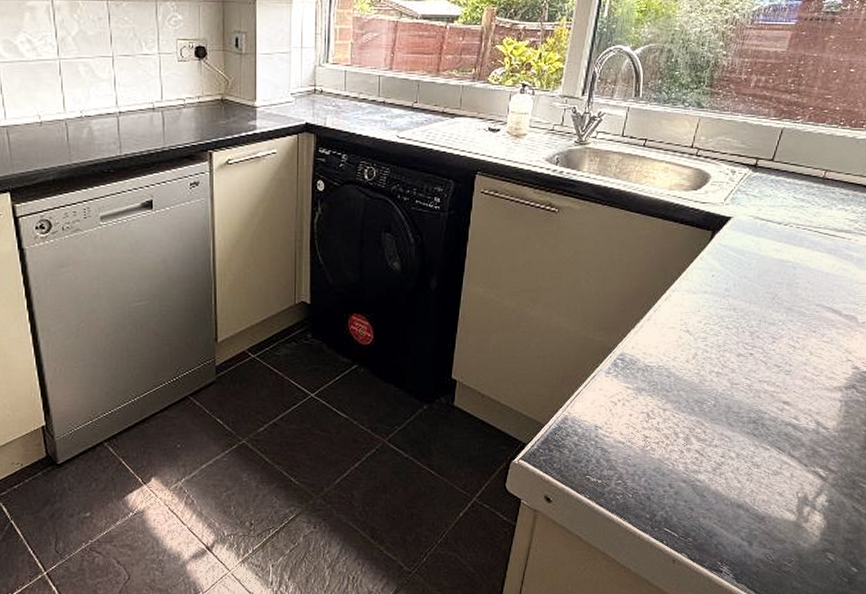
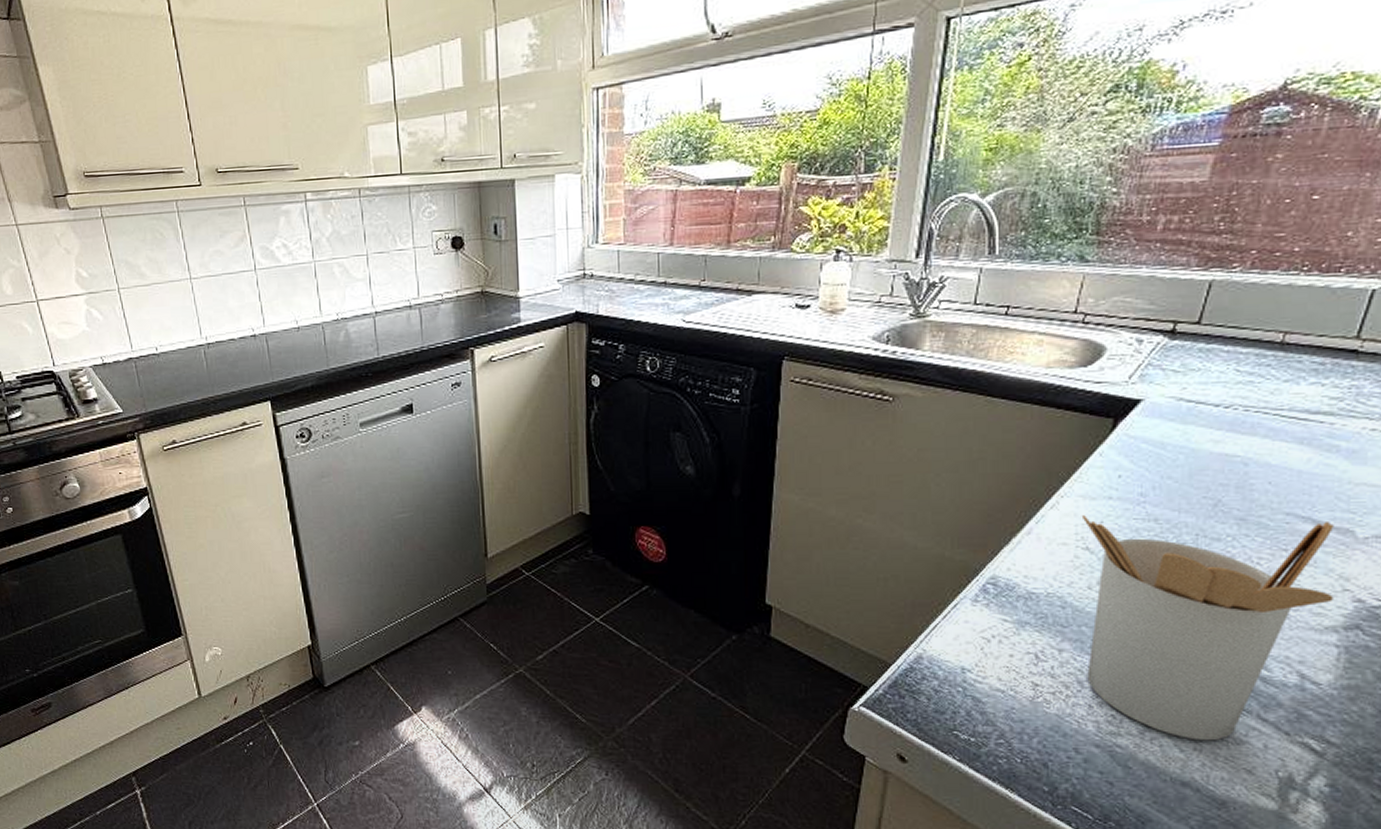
utensil holder: none [681,306,845,474] -> present [1081,515,1334,741]

